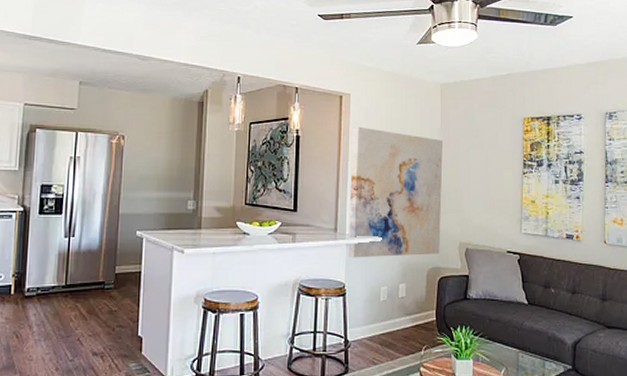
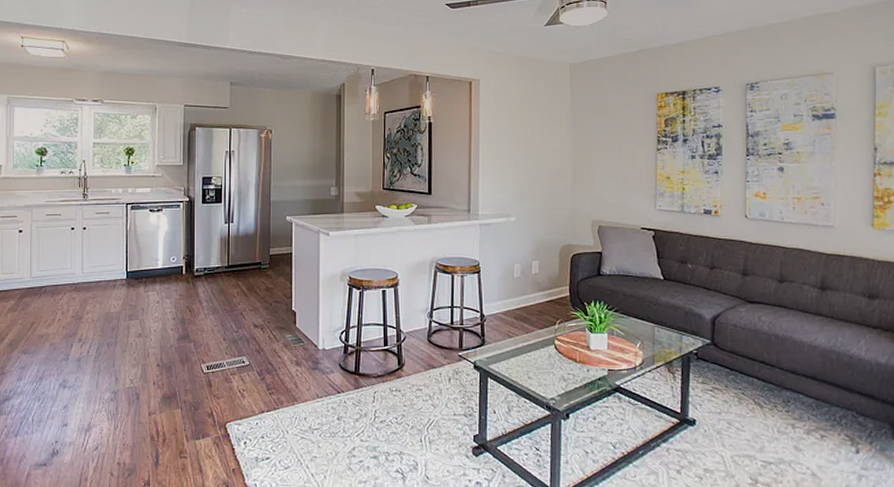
wall art: present [348,126,444,258] -> none [481,110,574,237]

